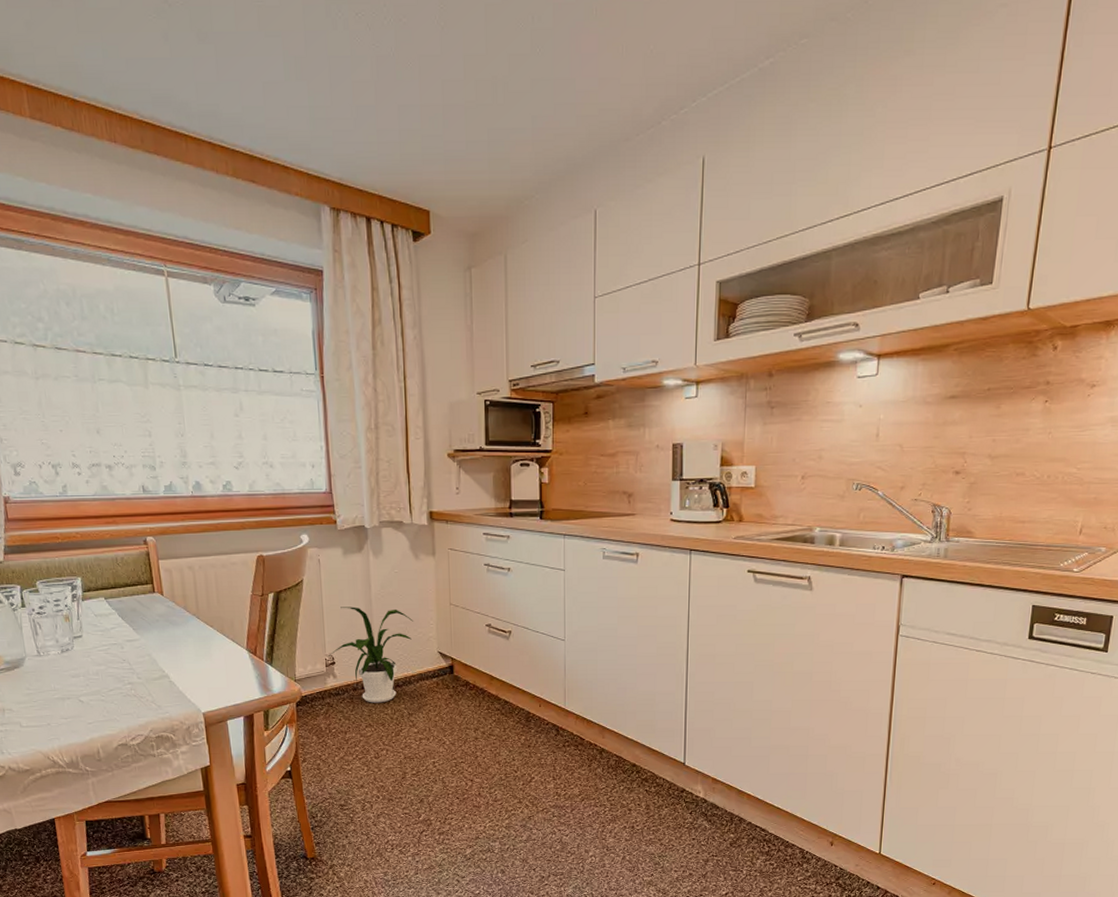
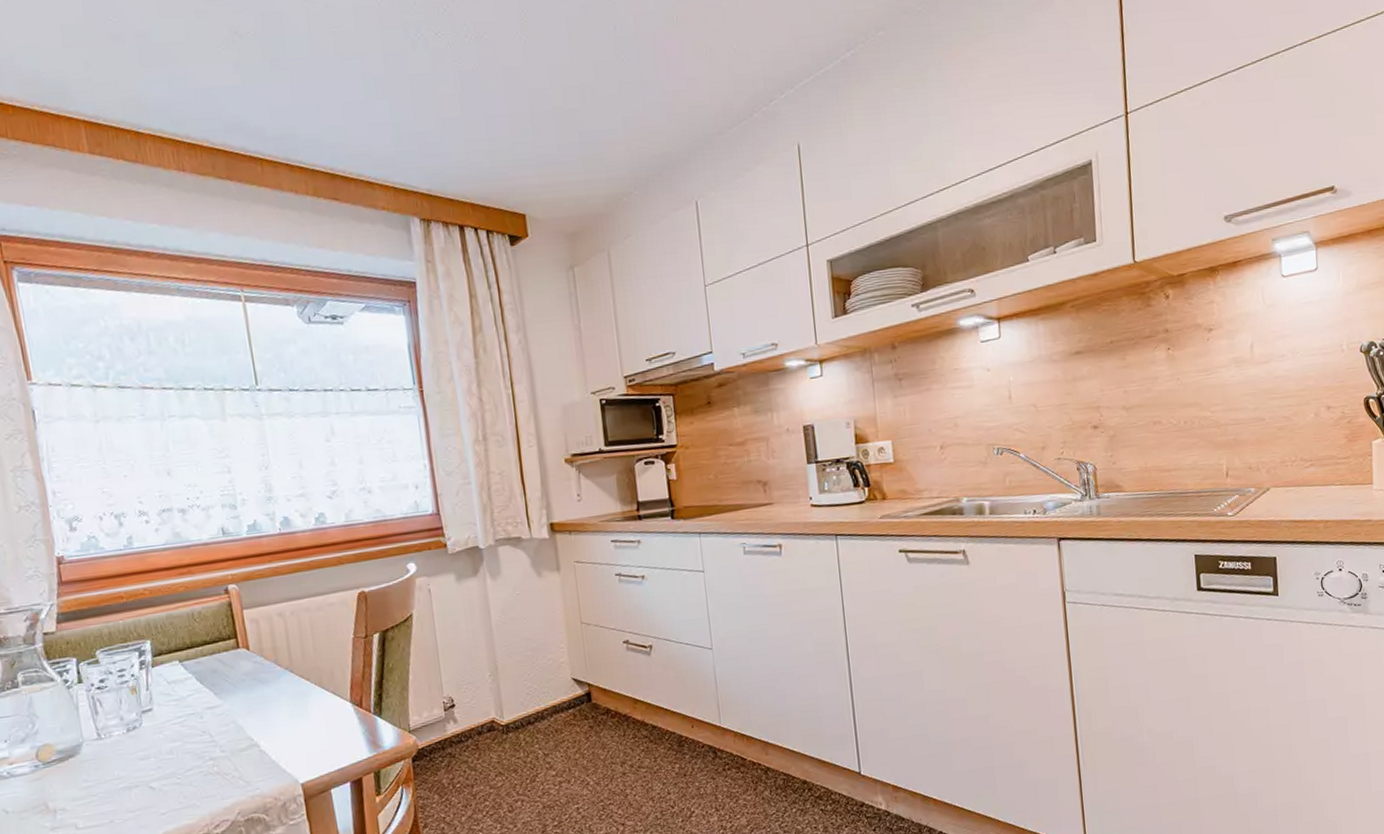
house plant: present [329,607,413,703] -> none [447,635,541,747]

